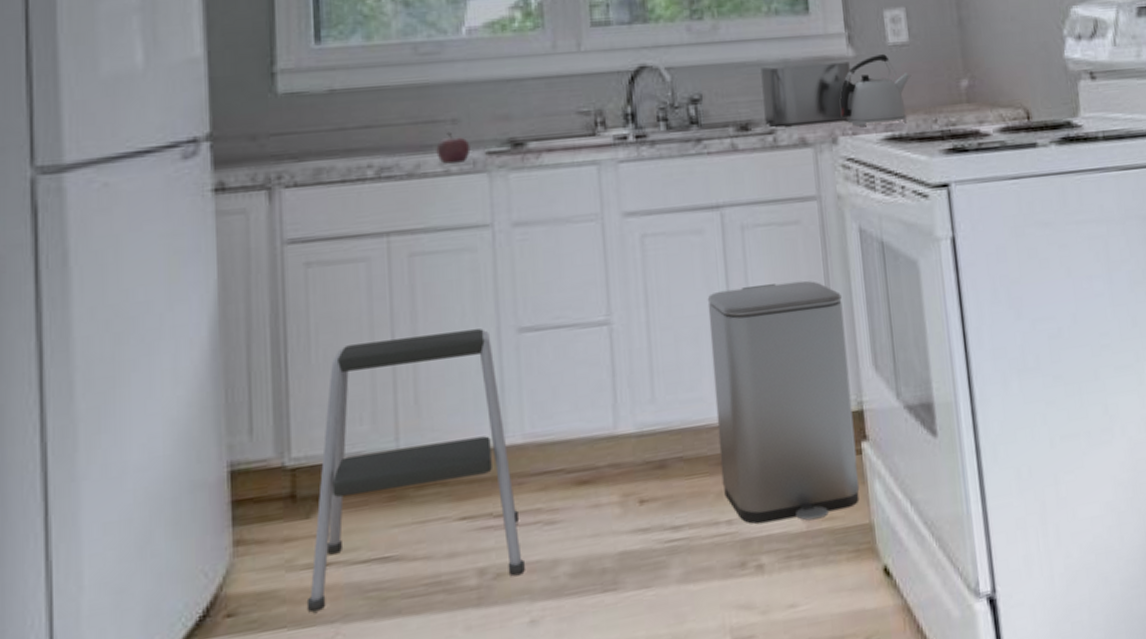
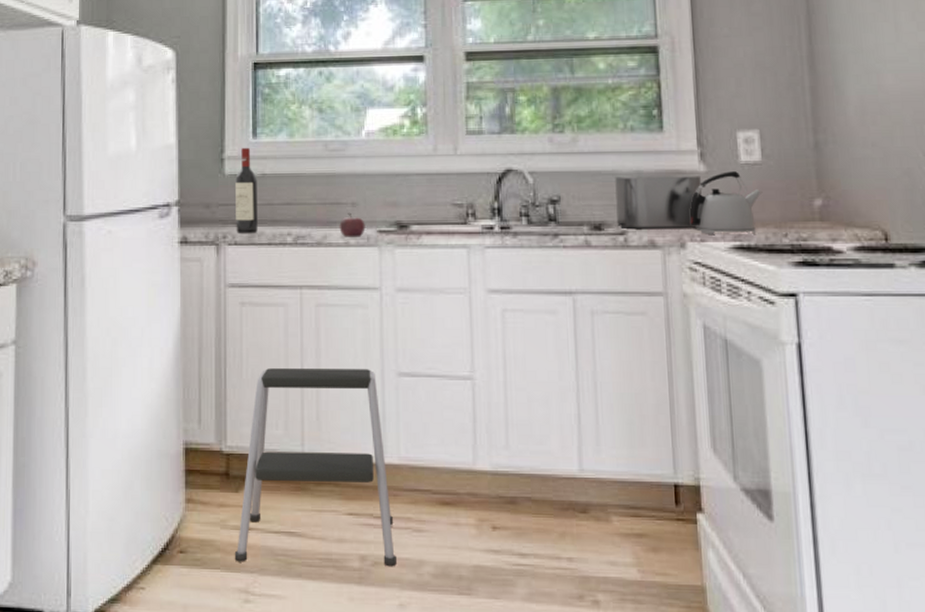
wine bottle: none [292,55,326,172] -> present [235,147,258,234]
pedal bin: present [707,280,860,524] -> none [558,364,693,572]

